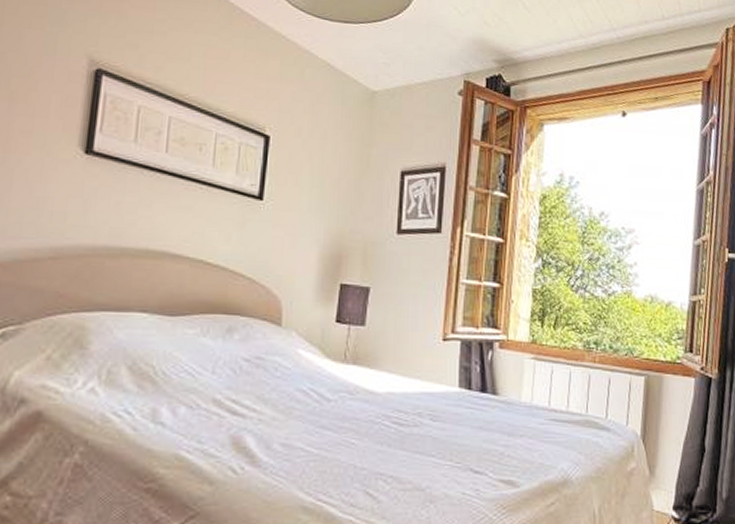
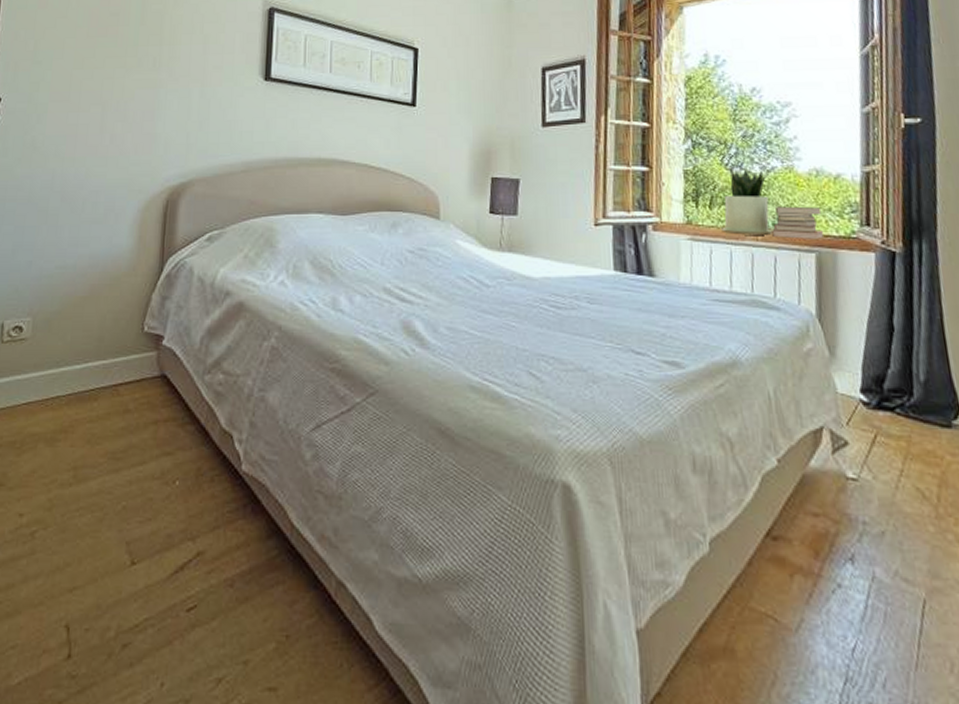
planter: none [562,290,610,359] -> present [720,169,774,236]
books: none [608,330,654,365] -> present [772,206,824,241]

